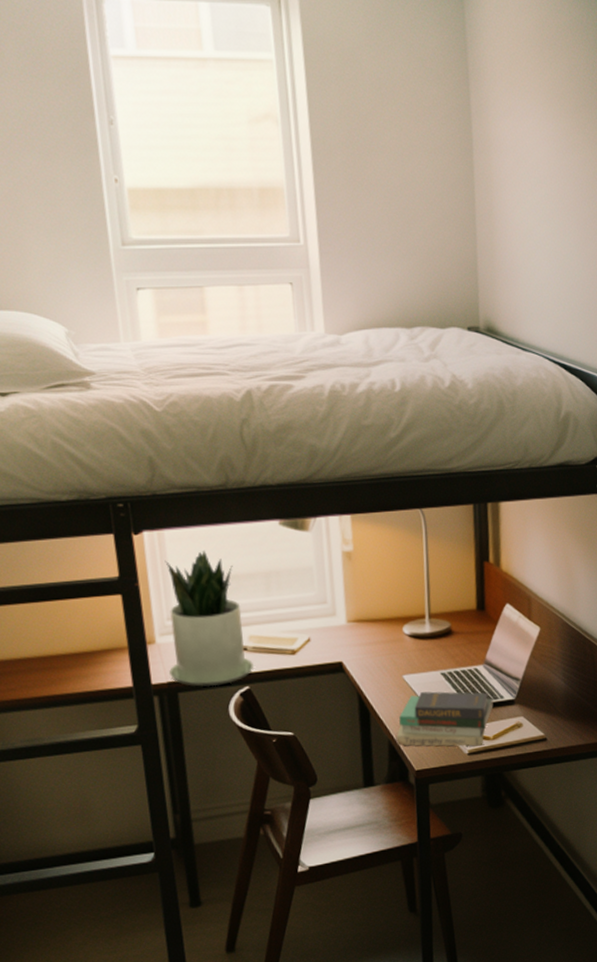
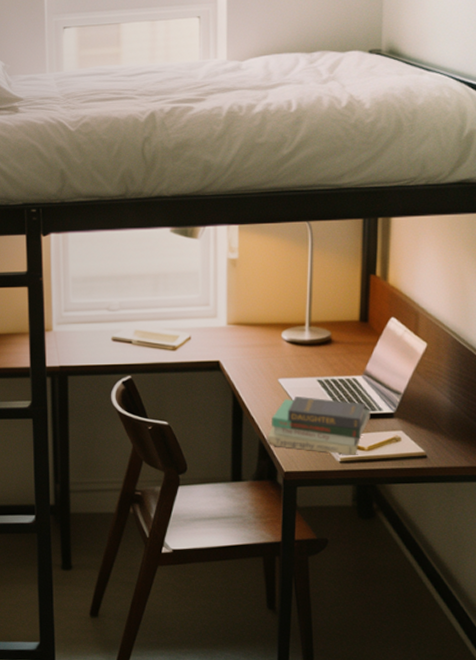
planter: present [164,551,253,687] -> none [62,252,136,374]

